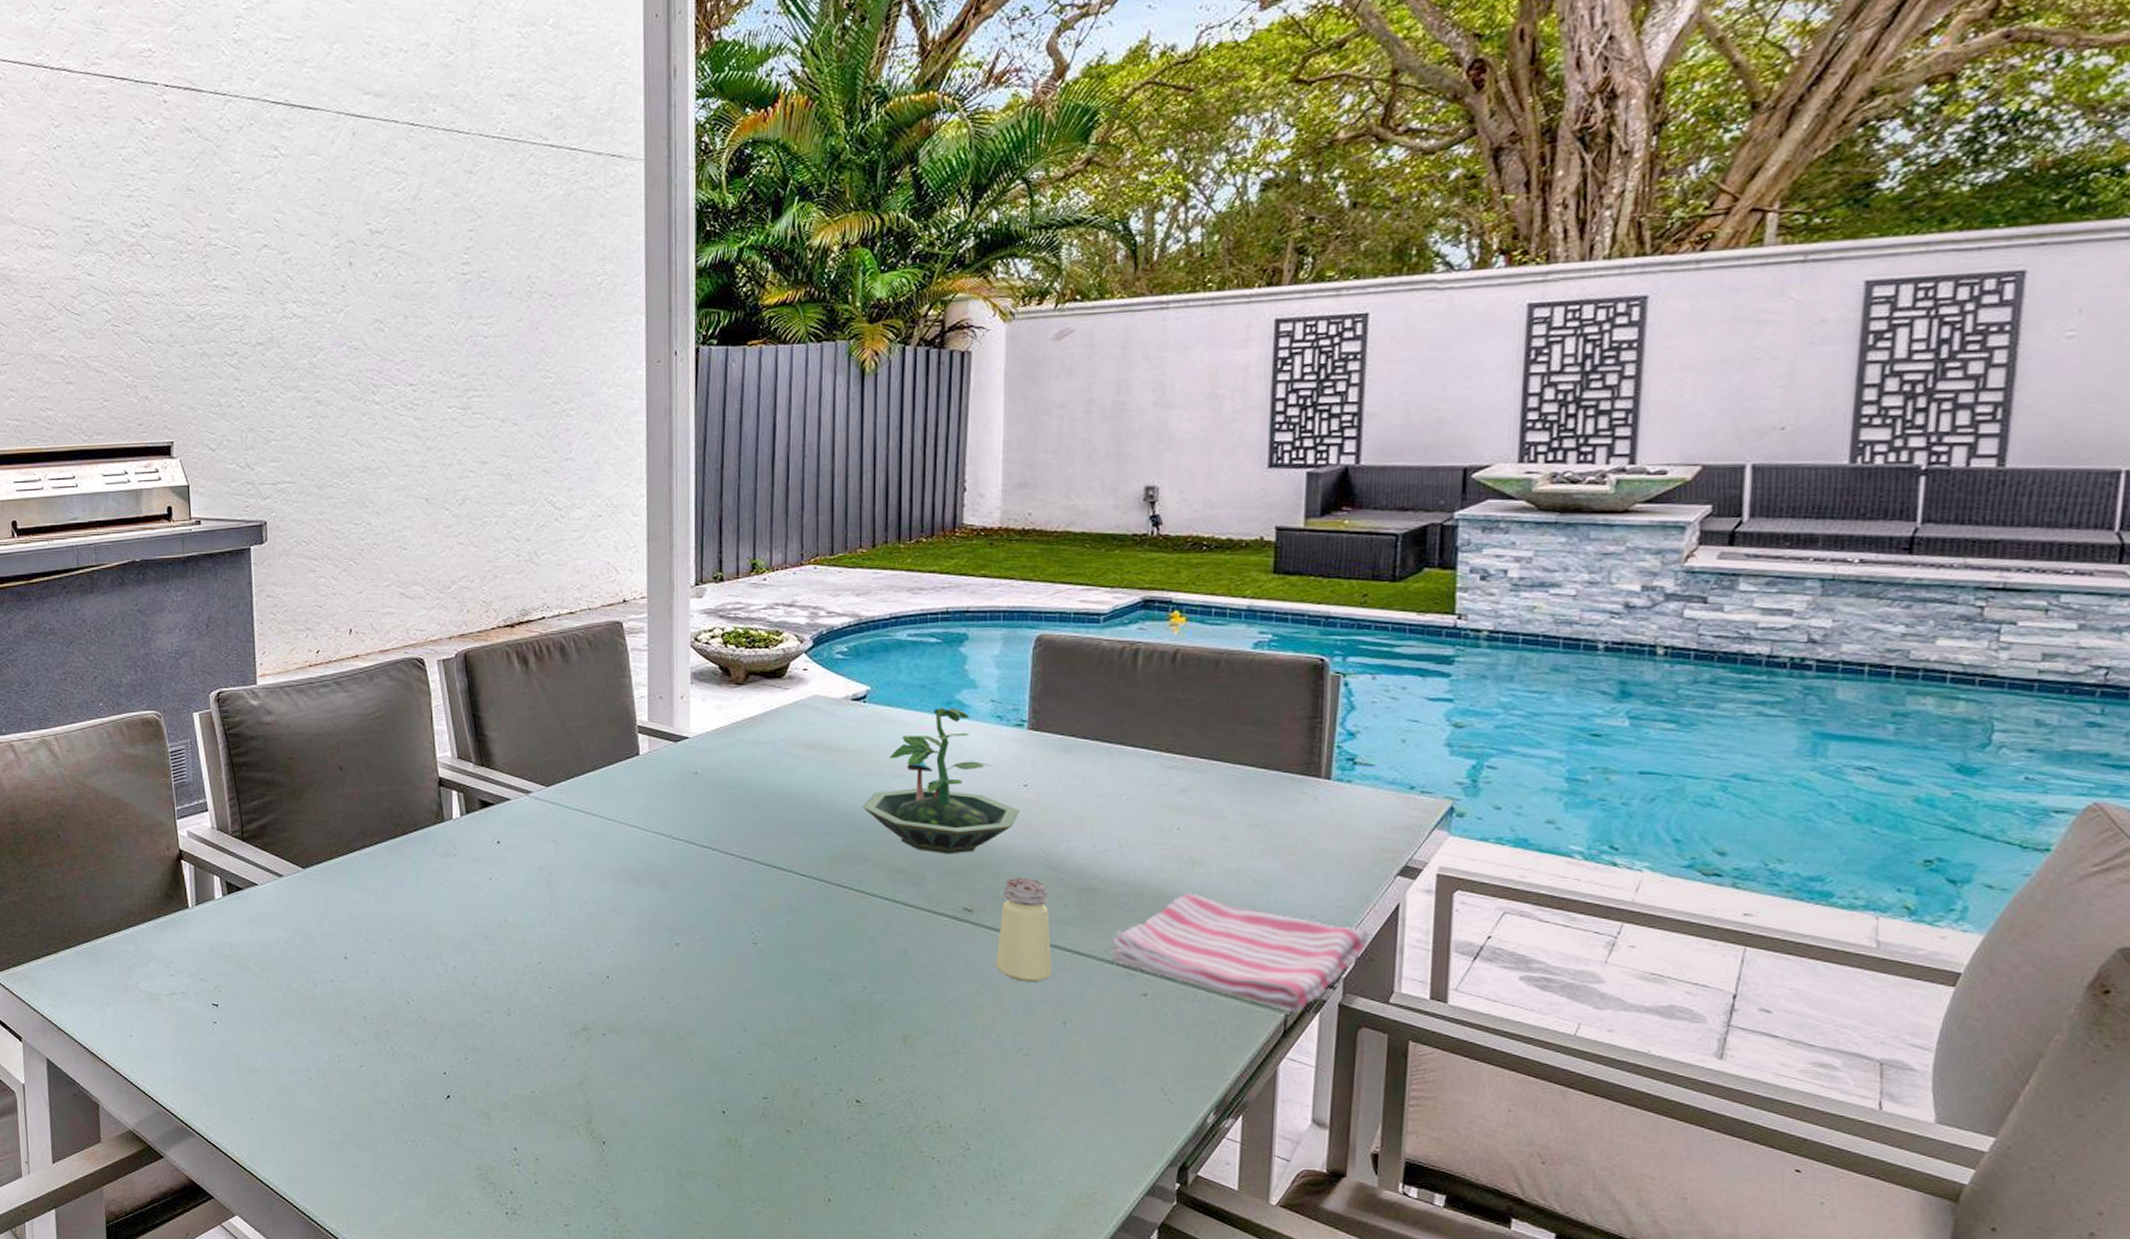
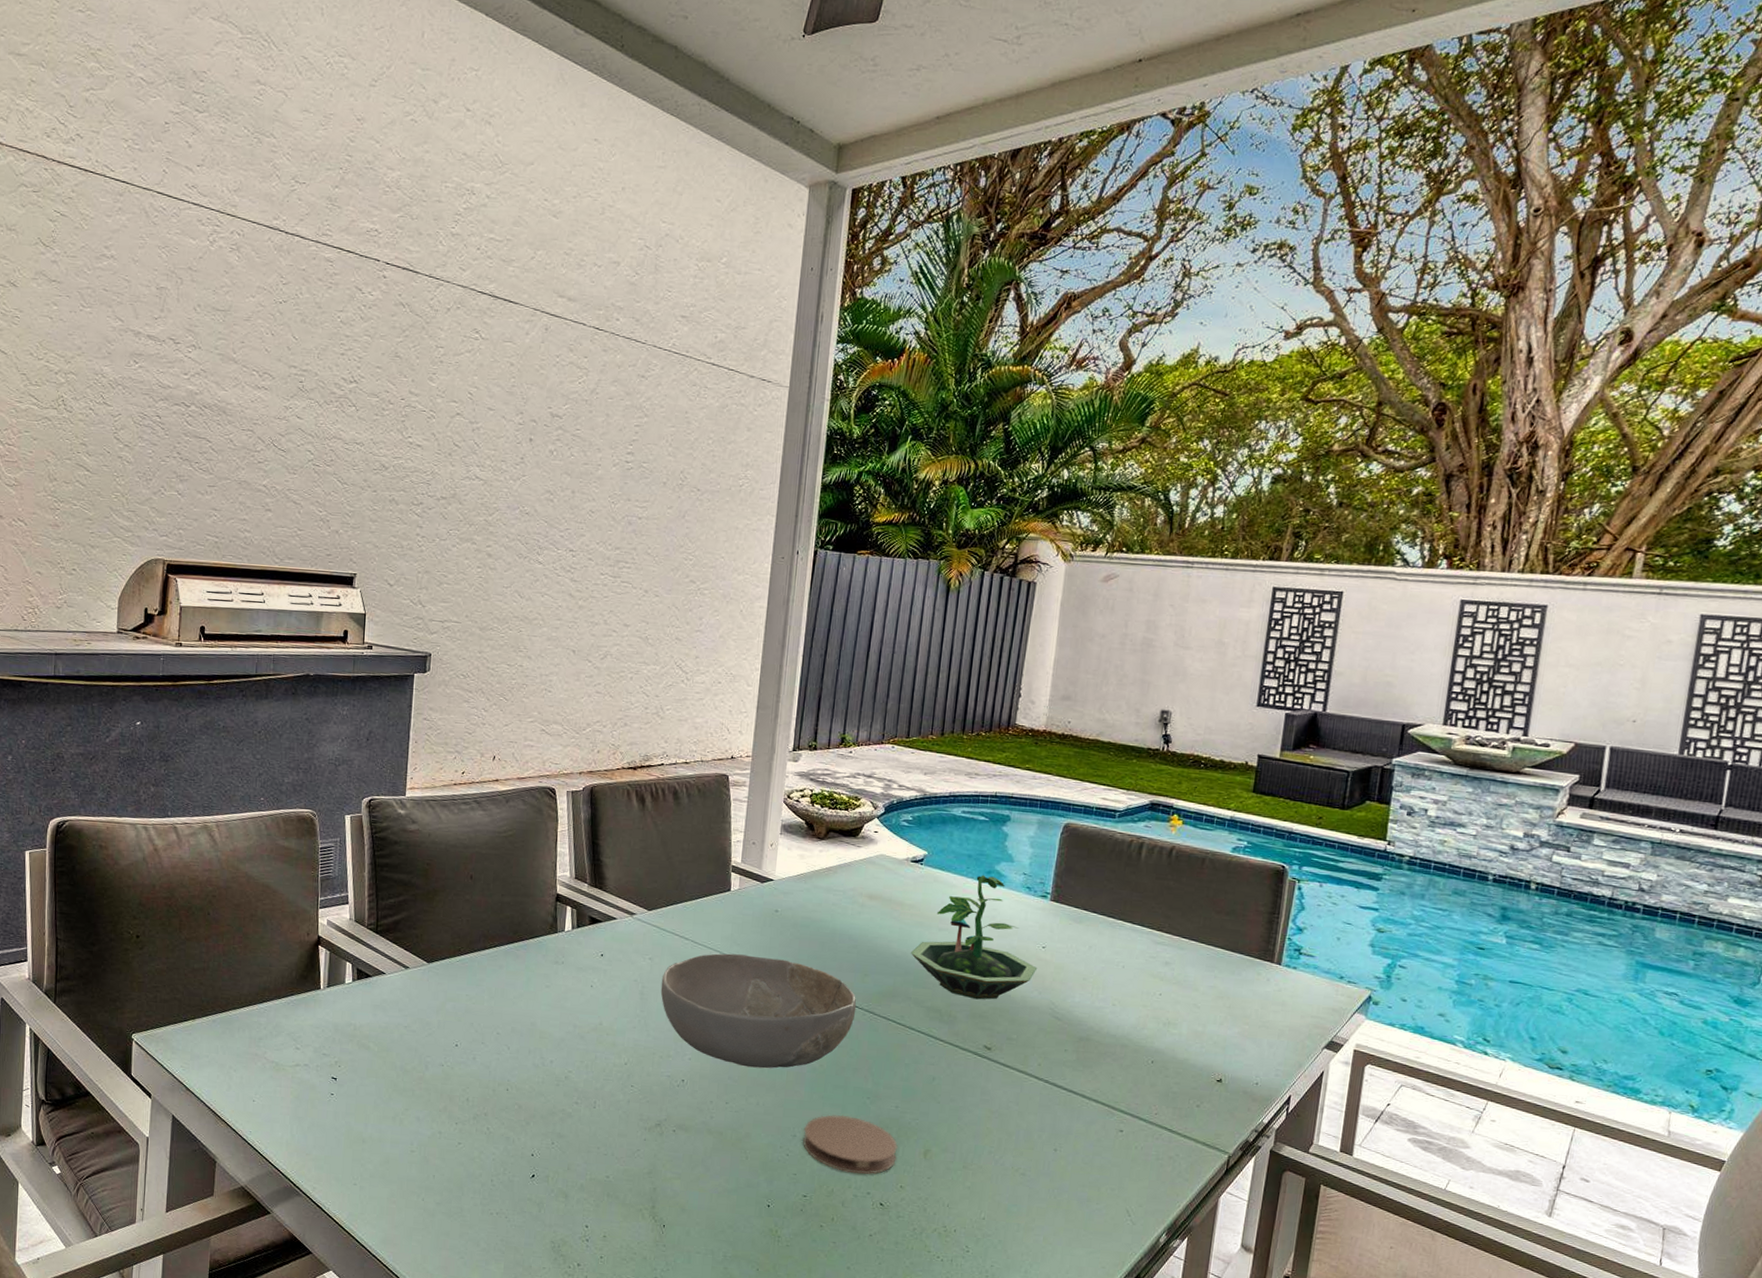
bowl: none [570,827,803,956] -> present [660,953,857,1069]
coaster: none [755,1001,870,1068] -> present [803,1114,898,1174]
saltshaker: present [995,878,1052,983] -> none [1005,1024,1053,1114]
dish towel: present [1111,892,1369,1013] -> none [1097,1047,1299,1156]

